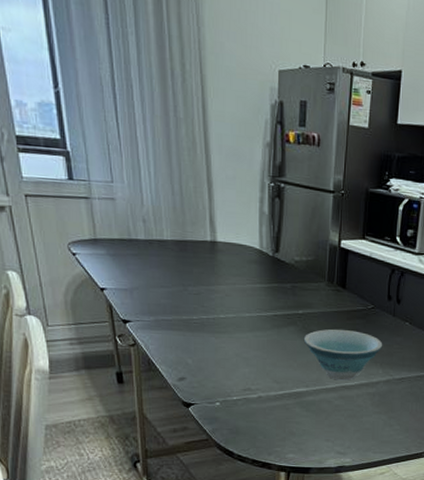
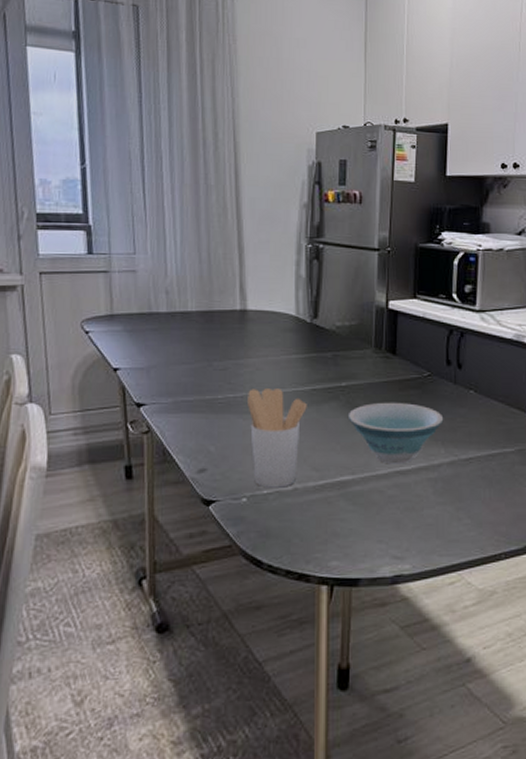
utensil holder: none [219,312,269,395] -> present [248,389,307,488]

